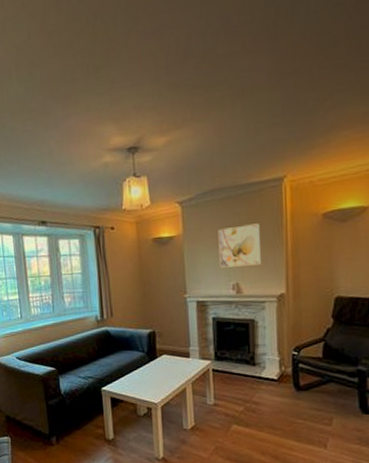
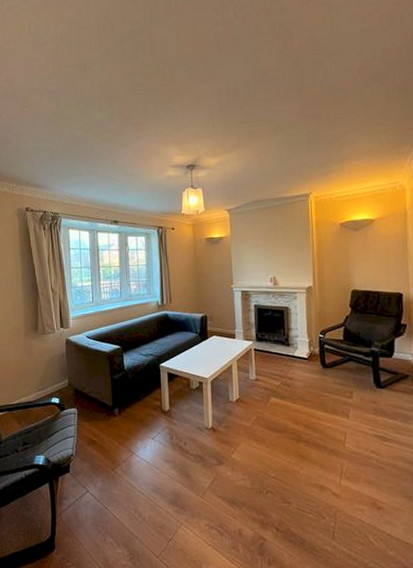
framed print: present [218,223,261,268] -> none [258,229,293,264]

